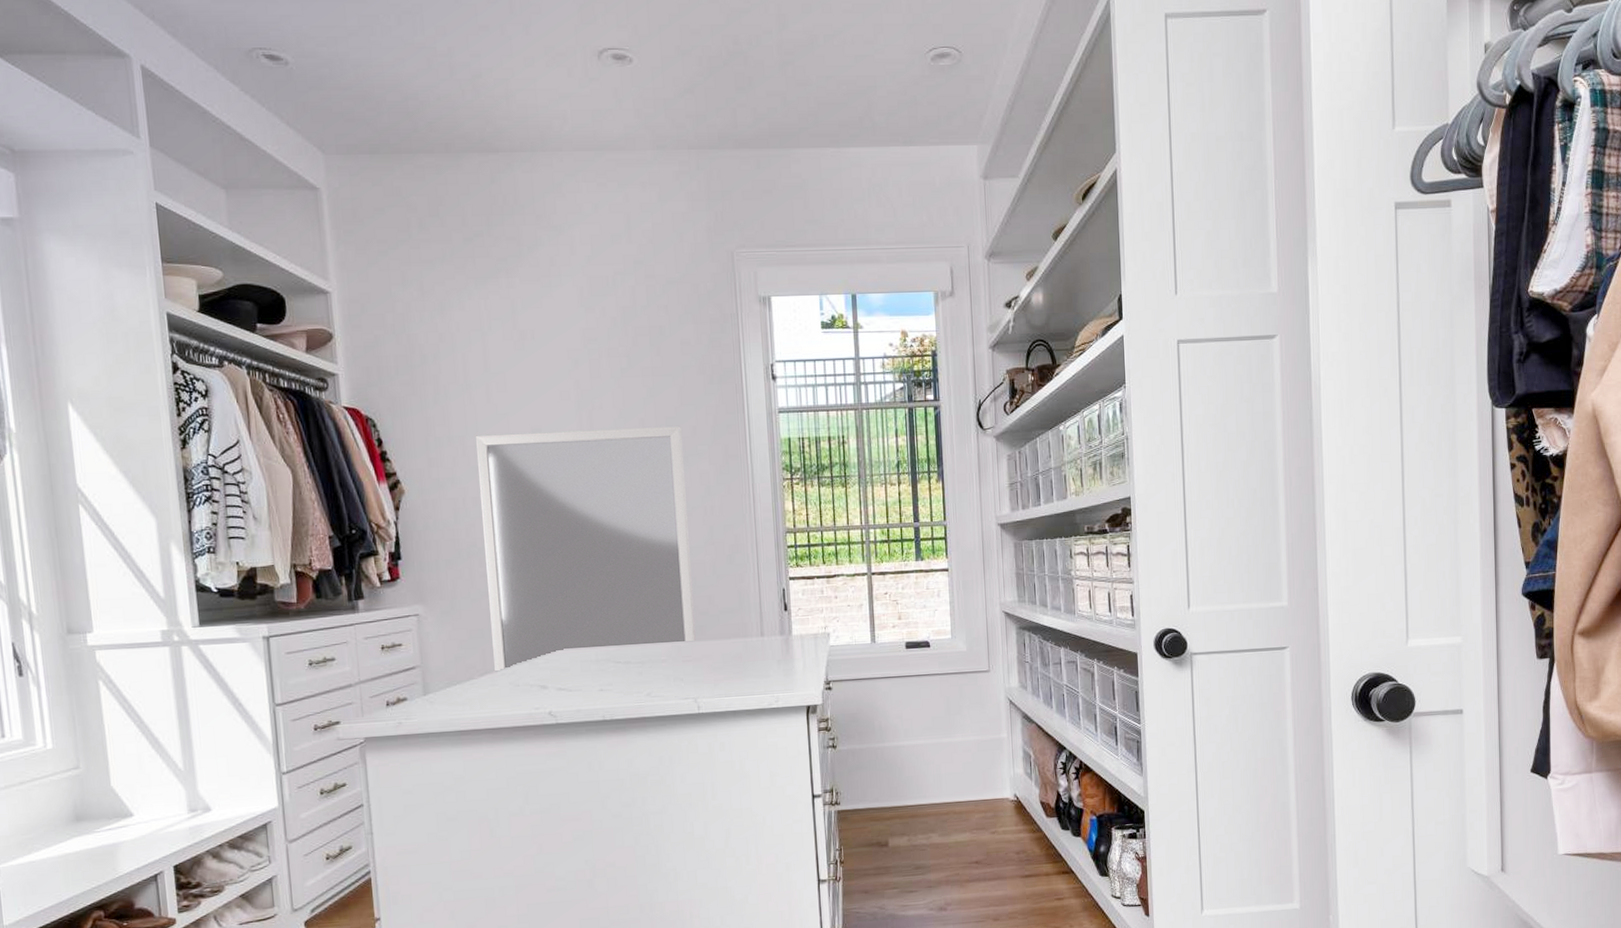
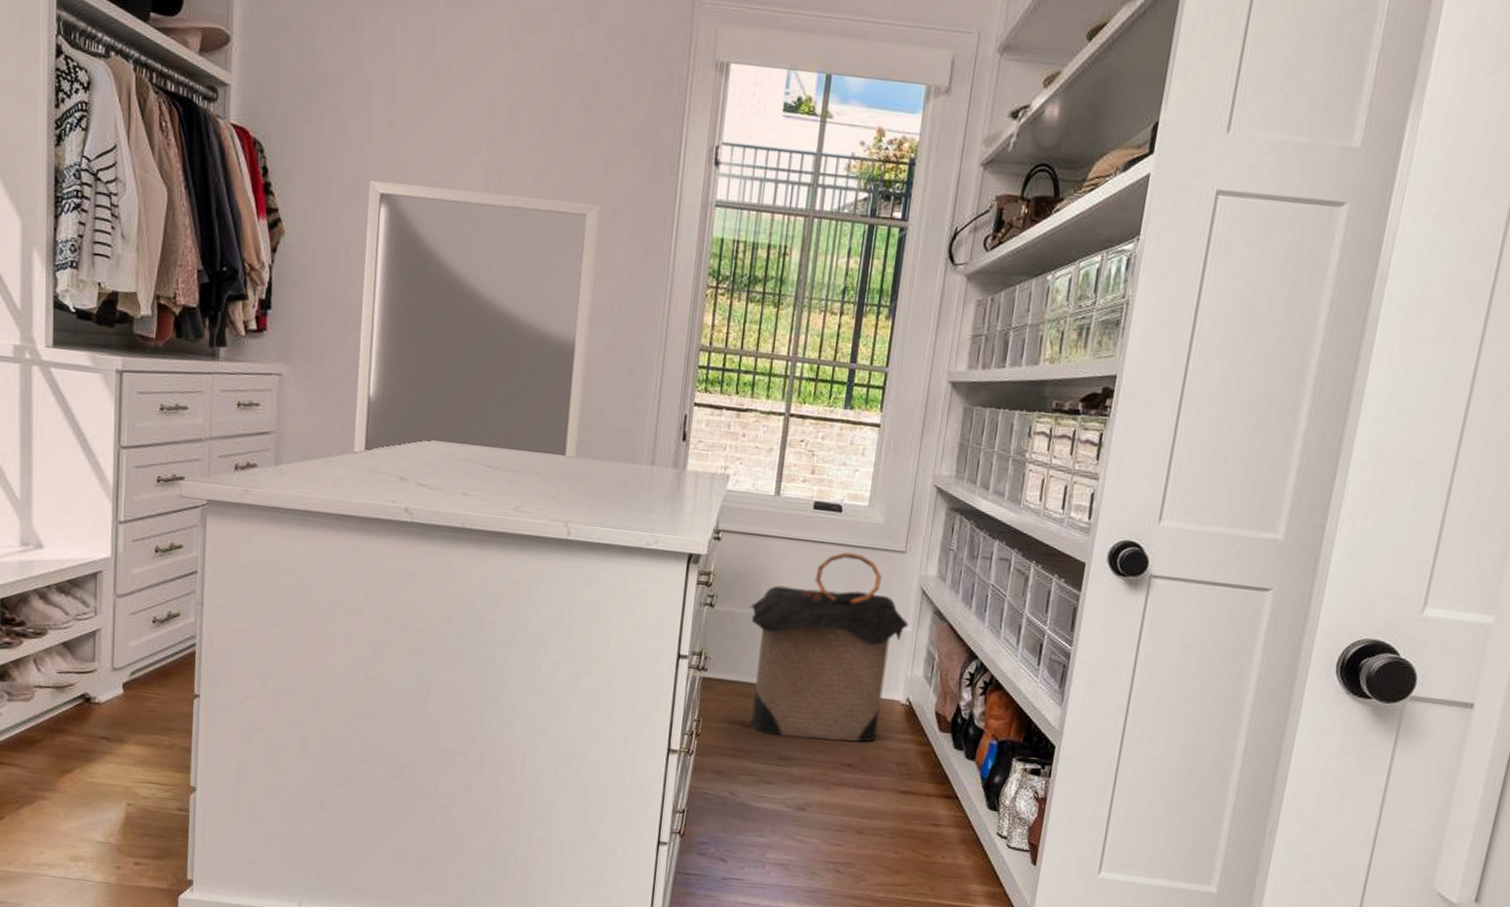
laundry hamper: none [867,679,1004,850] -> present [749,551,909,742]

